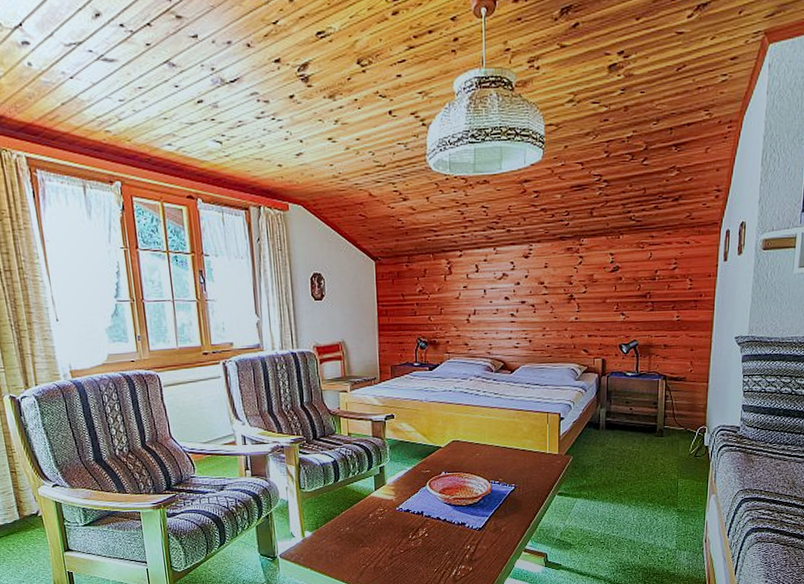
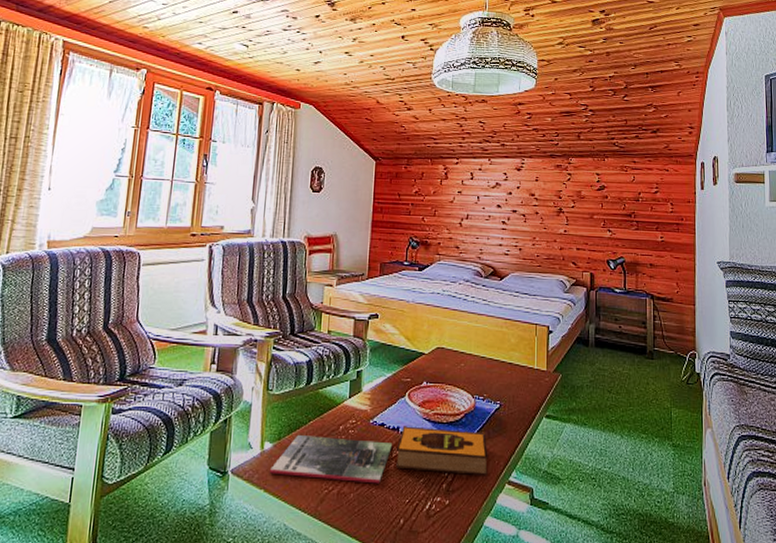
magazine: none [312,523,418,558] -> present [269,435,392,484]
hardback book: none [423,510,506,547] -> present [396,426,488,477]

